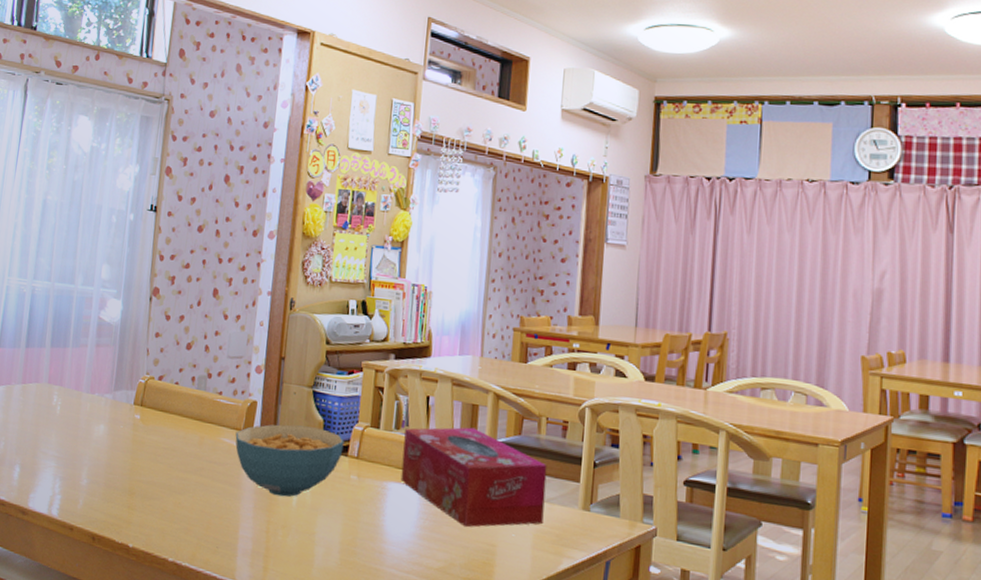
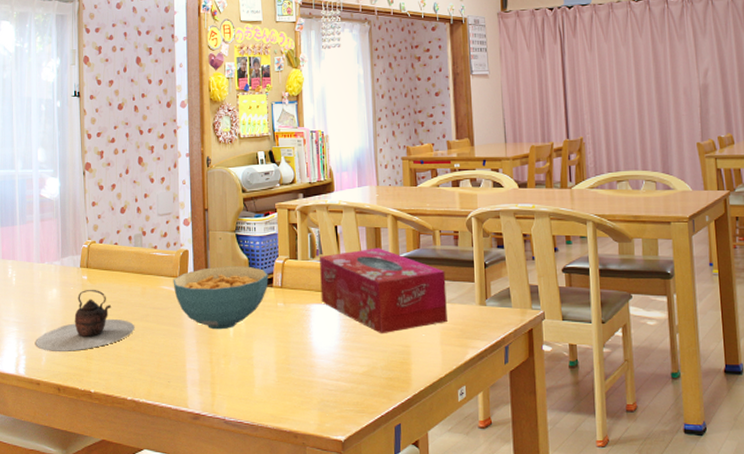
teapot: none [74,430,187,498] -> present [36,289,135,351]

